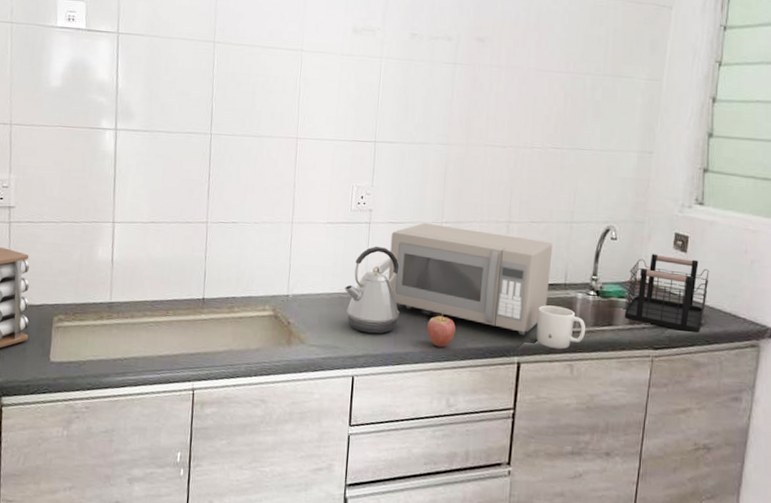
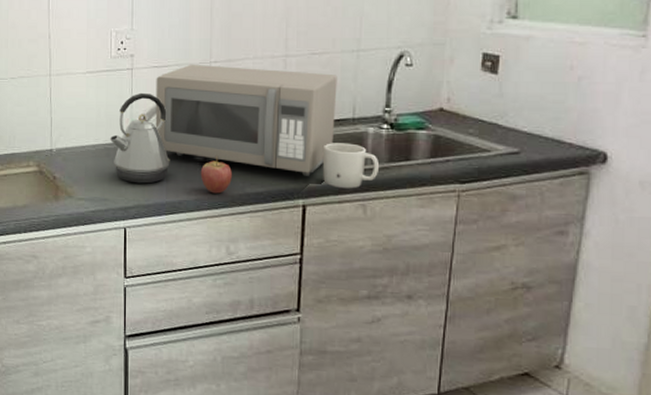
dish rack: present [624,254,710,333] -> none [423,78,526,163]

